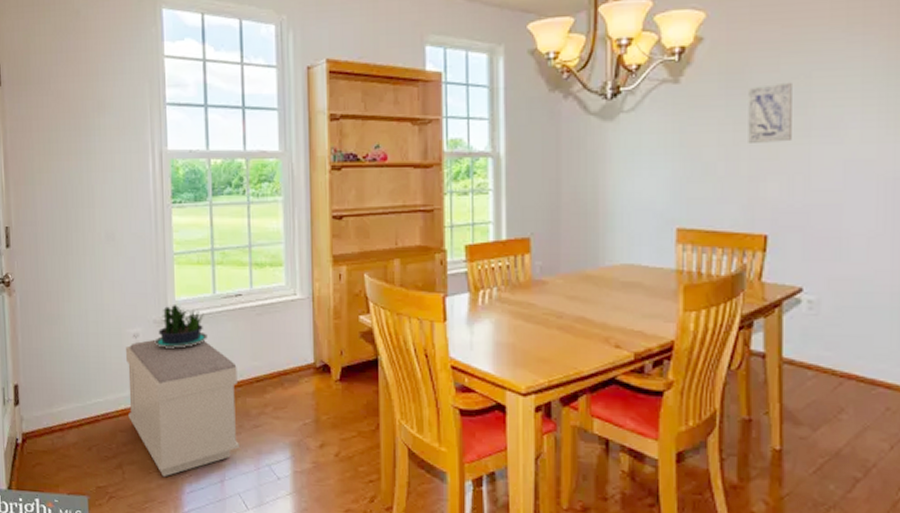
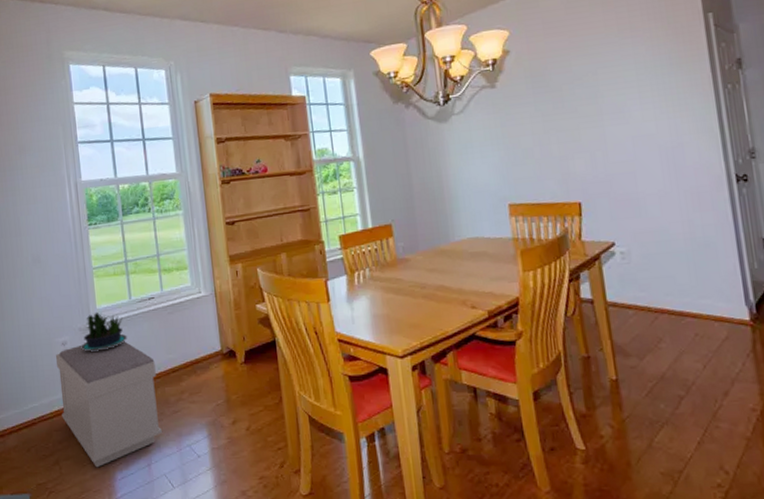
wall art: present [748,82,792,143] -> none [550,79,589,130]

